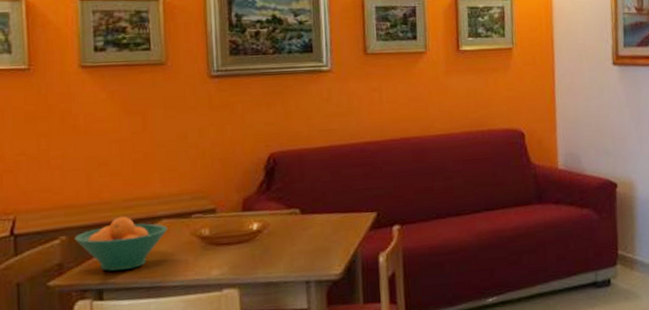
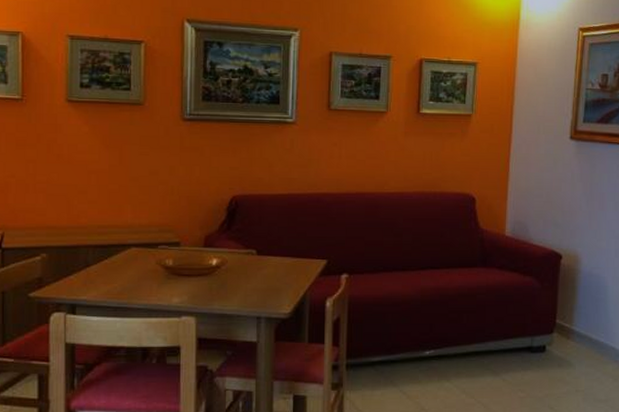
fruit bowl: present [74,216,168,271] -> none [54,241,137,289]

